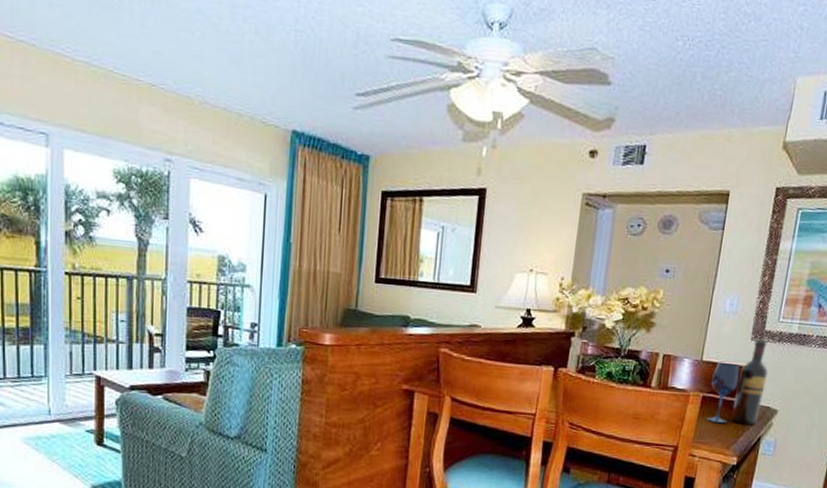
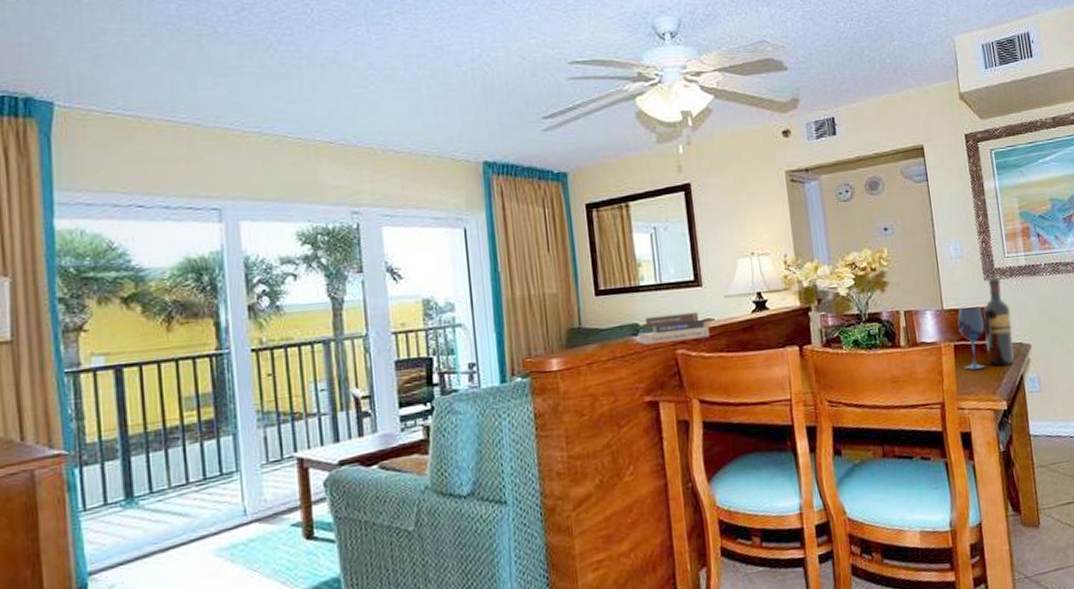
books: none [406,312,474,342] -> present [637,312,710,346]

